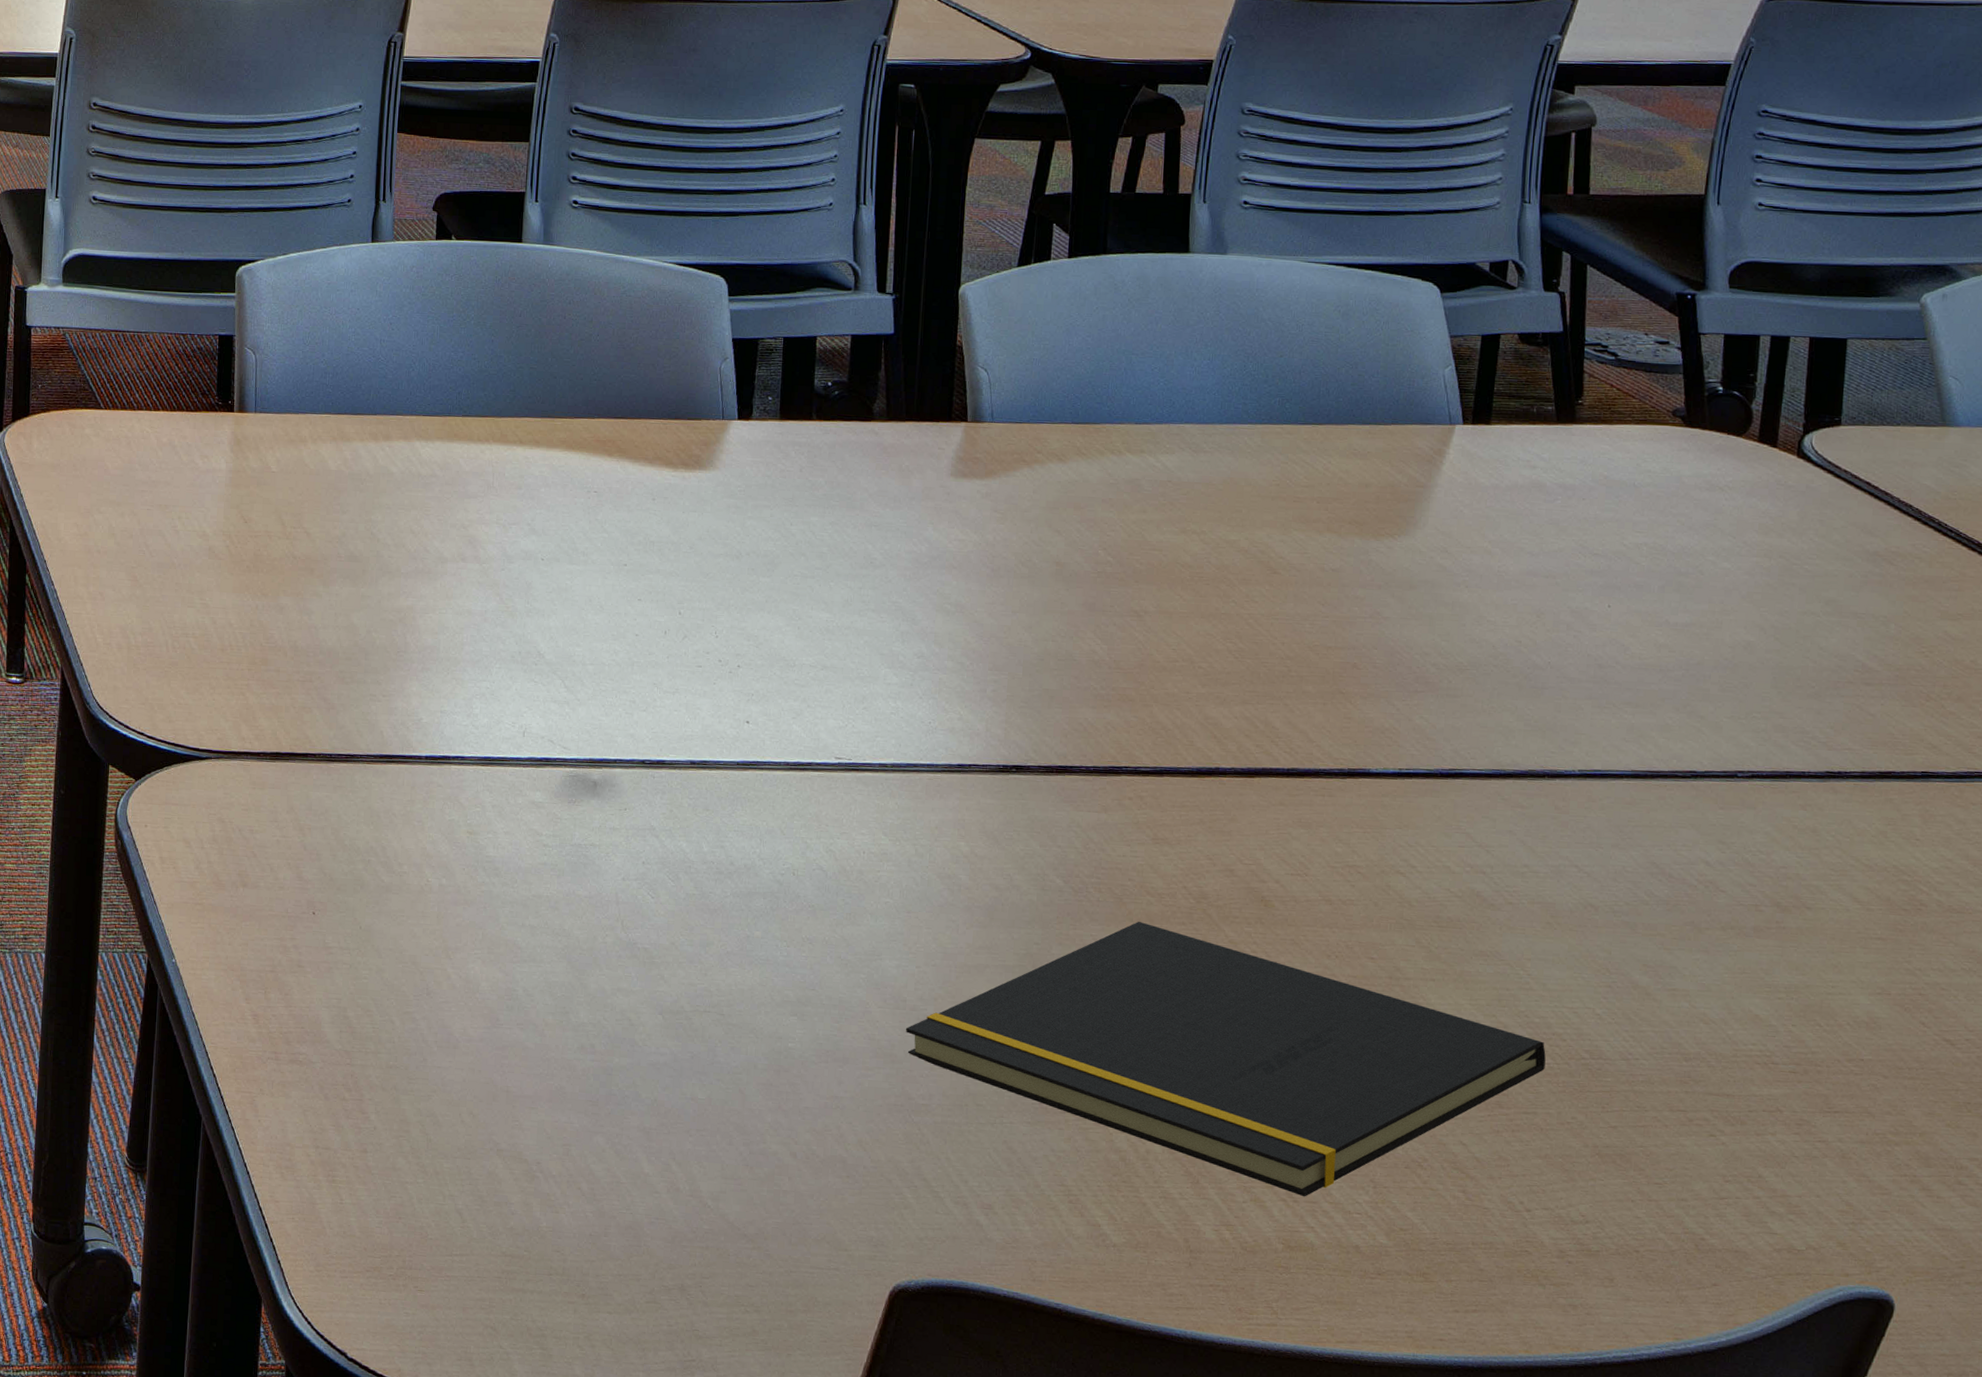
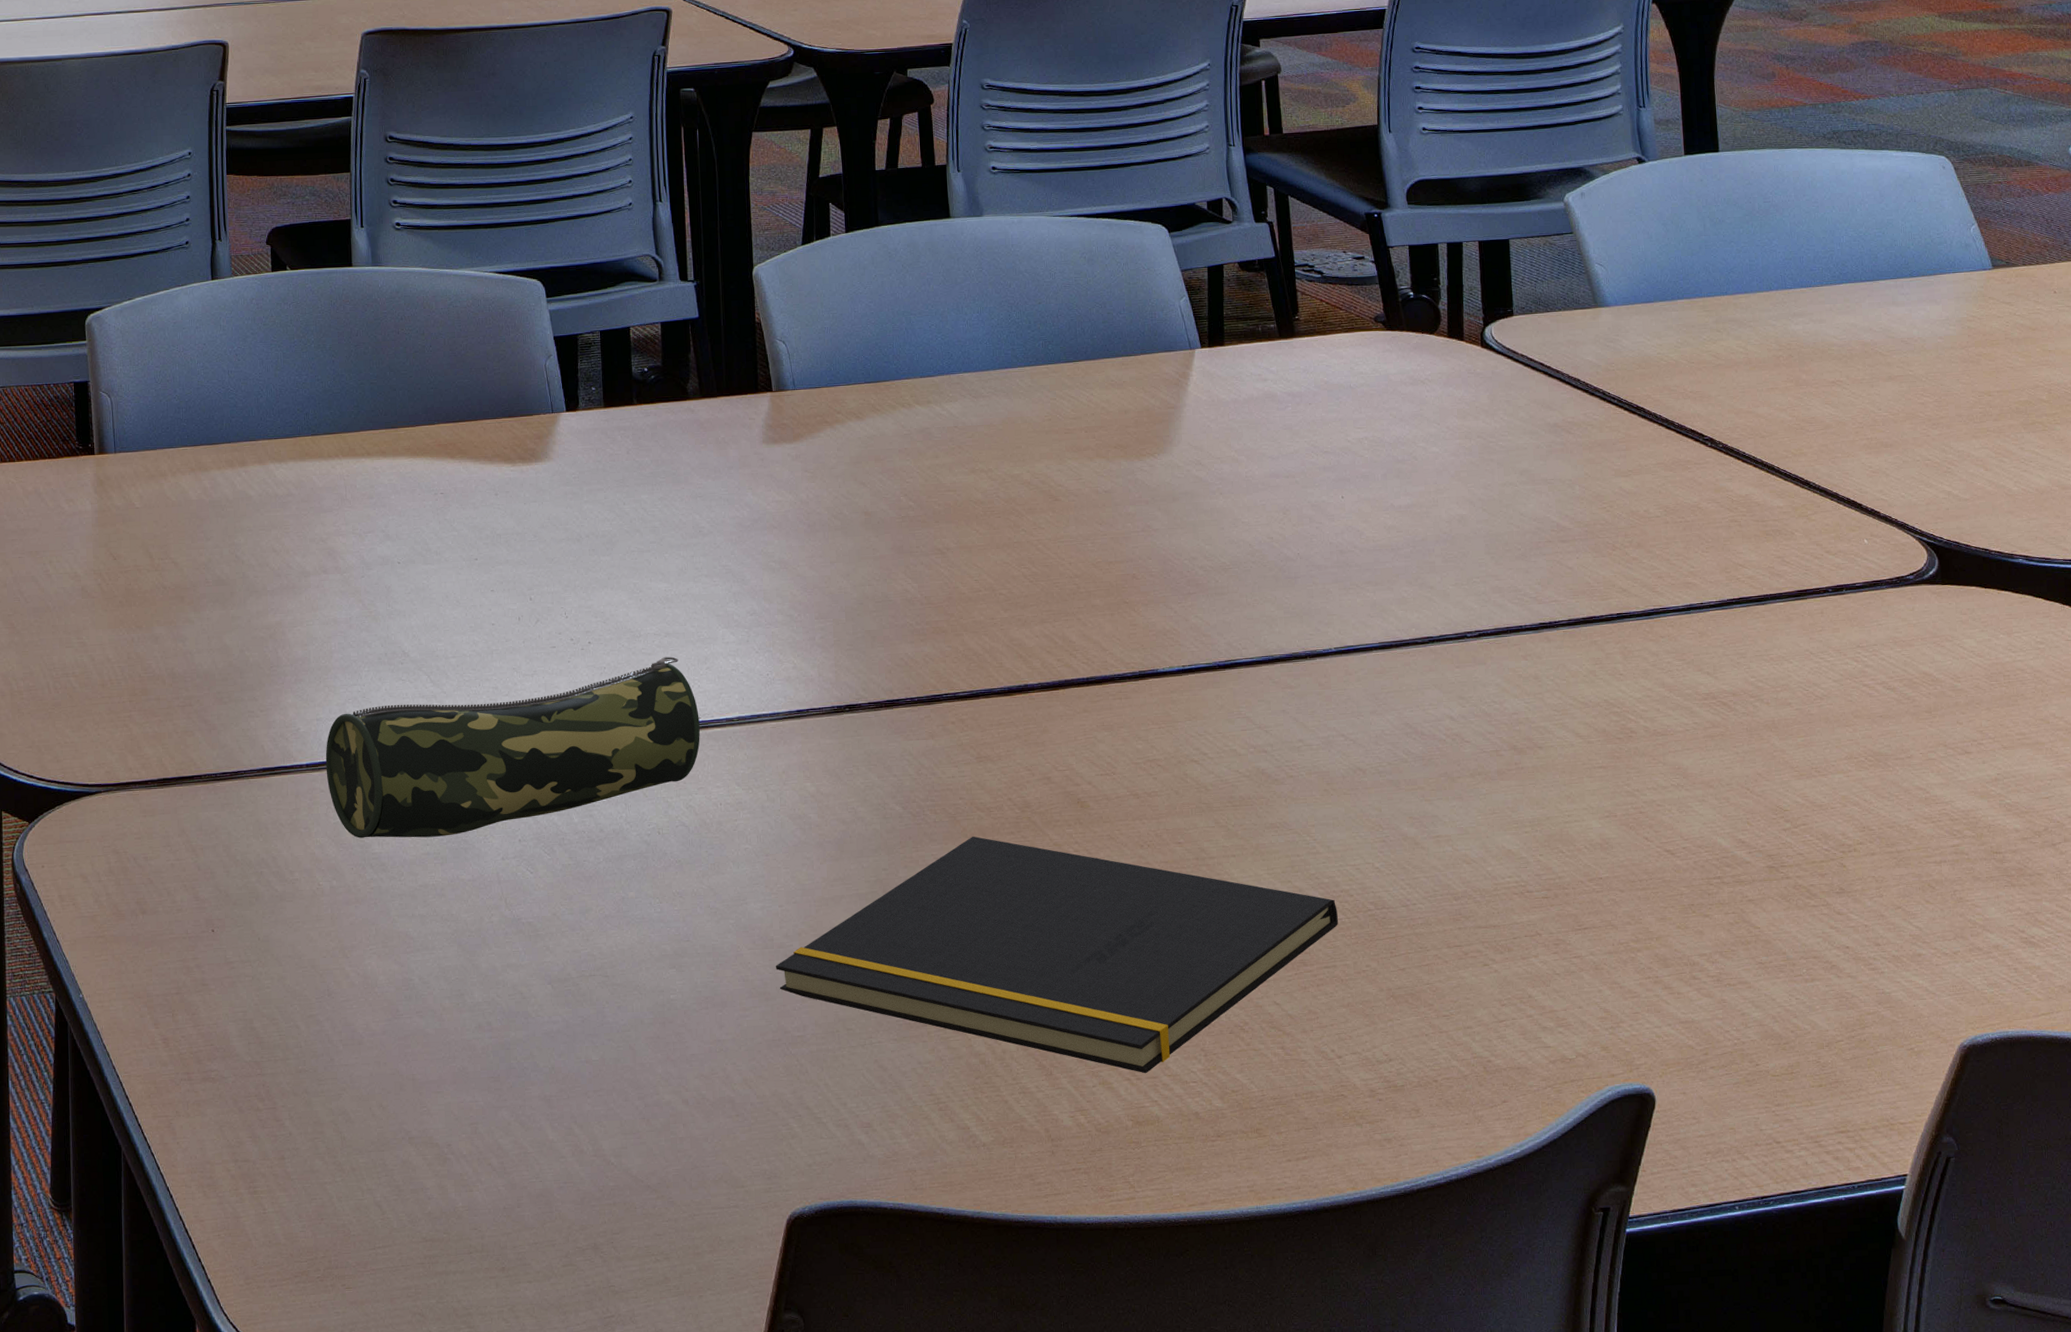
pencil case: none [445,691,850,849] -> present [325,657,700,838]

